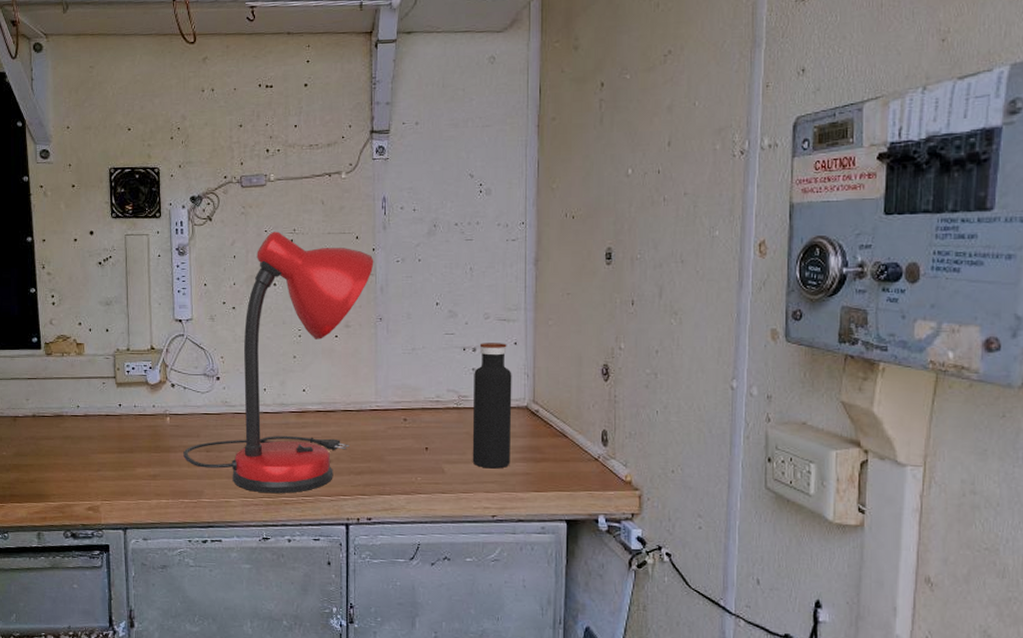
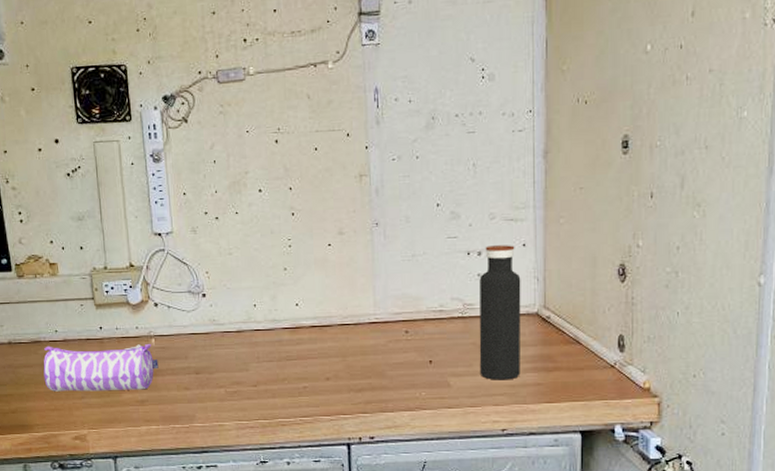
pencil case: none [63,420,172,465] -> present [43,344,159,392]
desk lamp: present [183,231,374,494] -> none [171,131,368,415]

